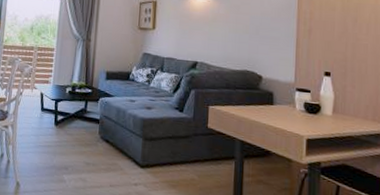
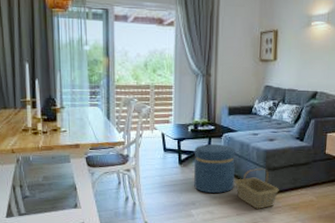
ottoman: none [68,107,111,160] -> present [194,144,235,193]
basket: none [109,137,157,183] -> present [234,168,279,209]

